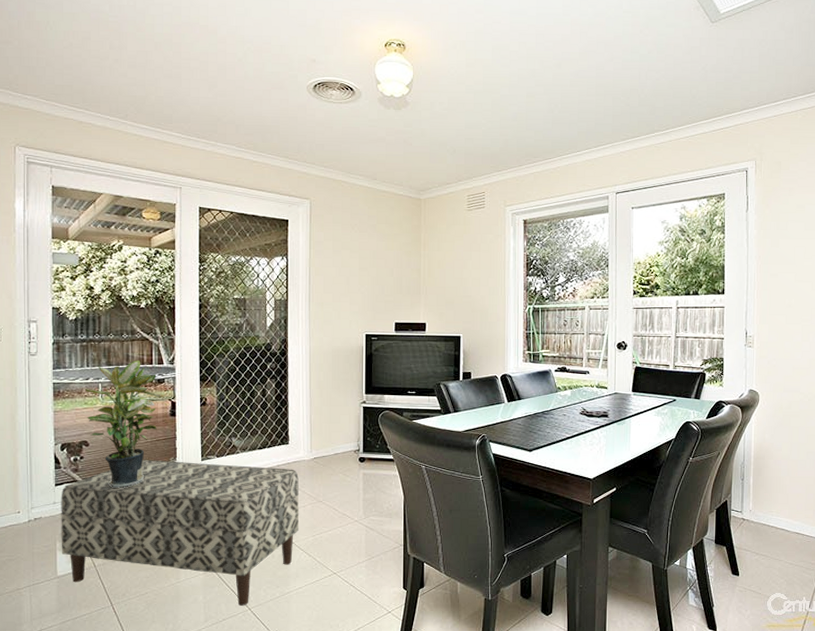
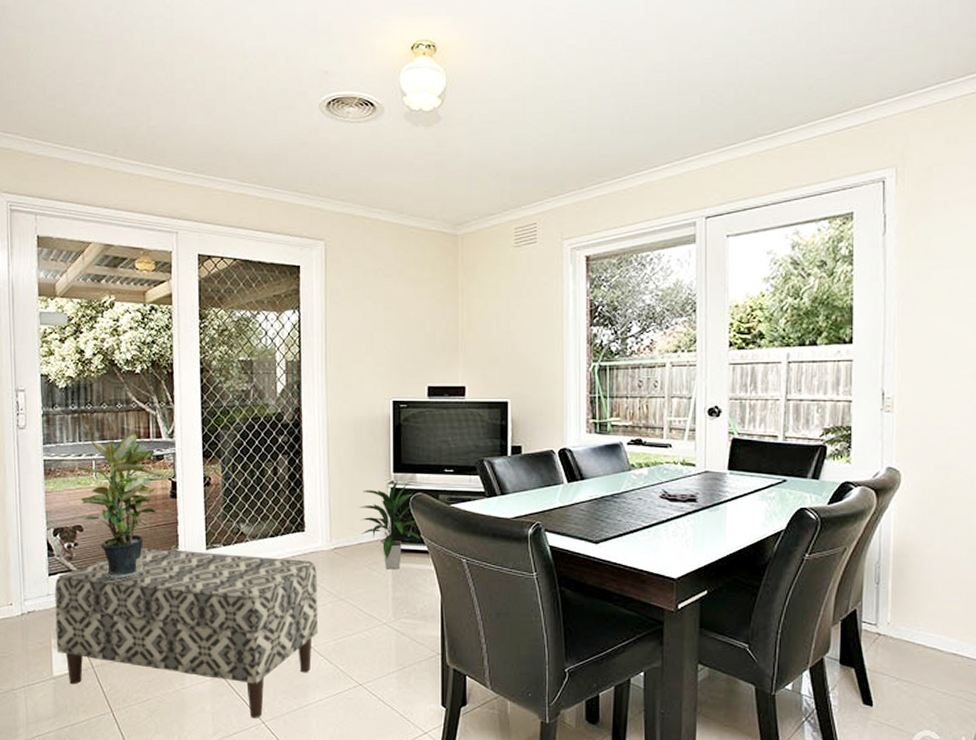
indoor plant: none [335,400,387,475] -> present [358,480,420,570]

